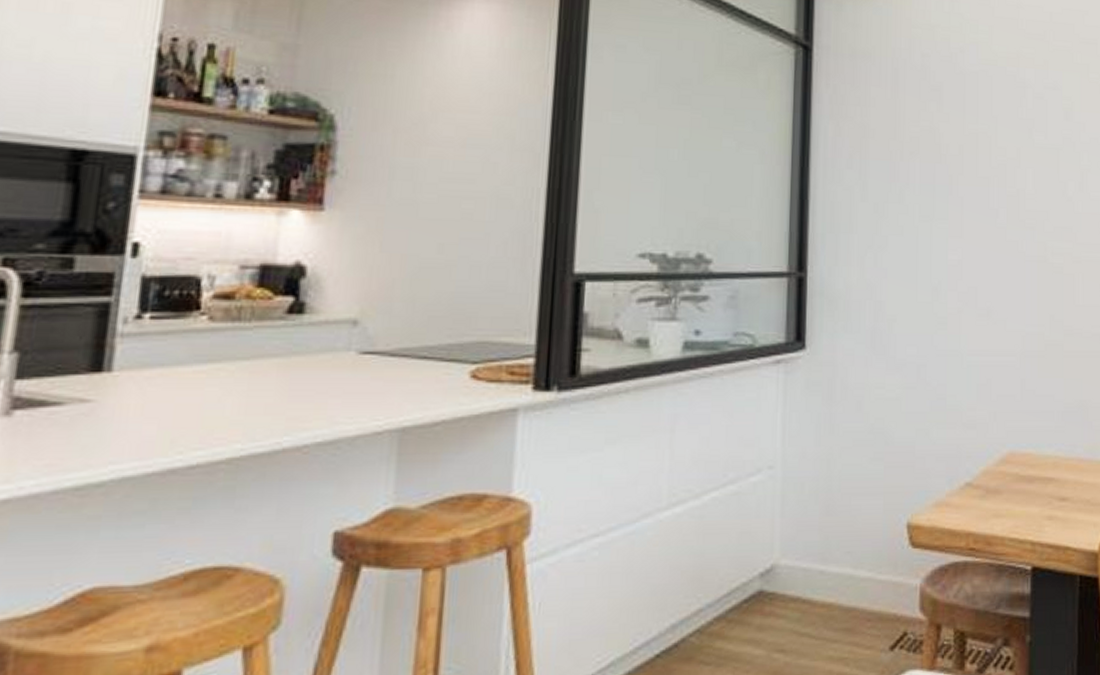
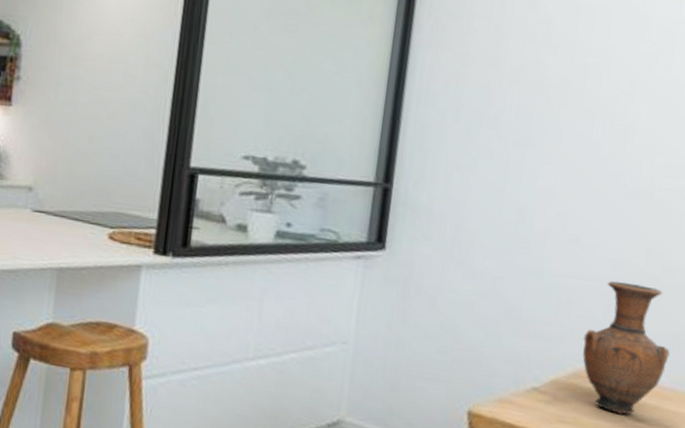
vase: none [1006,353,1081,497] -> present [582,281,670,415]

